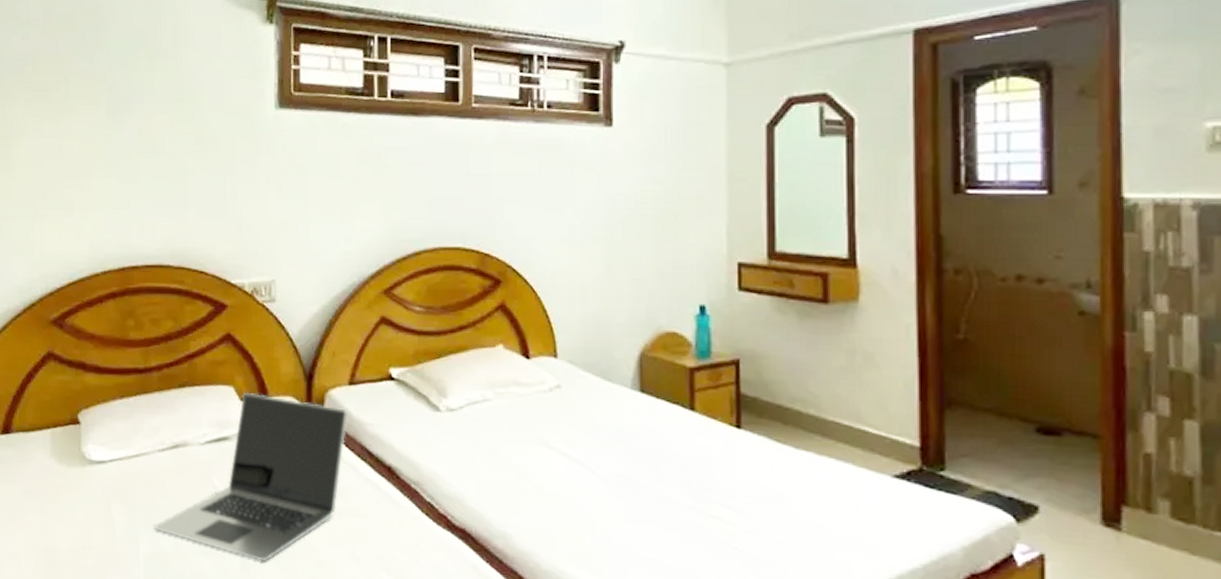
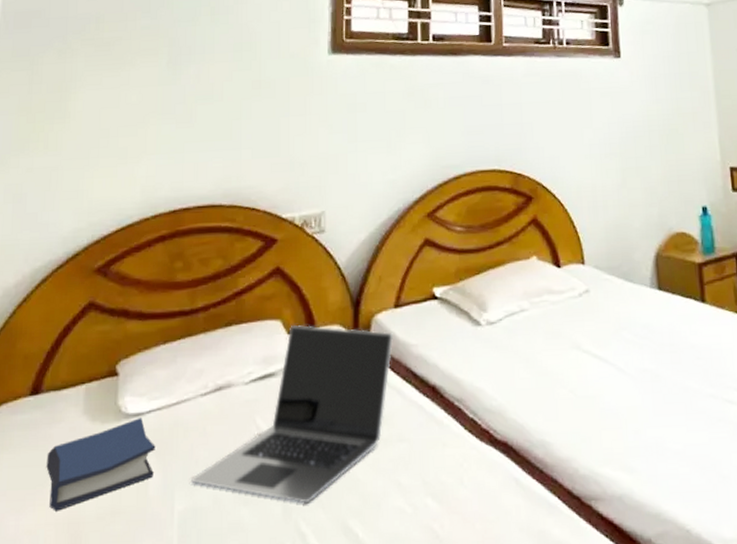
hardback book: none [21,465,119,540] -> present [46,418,156,511]

